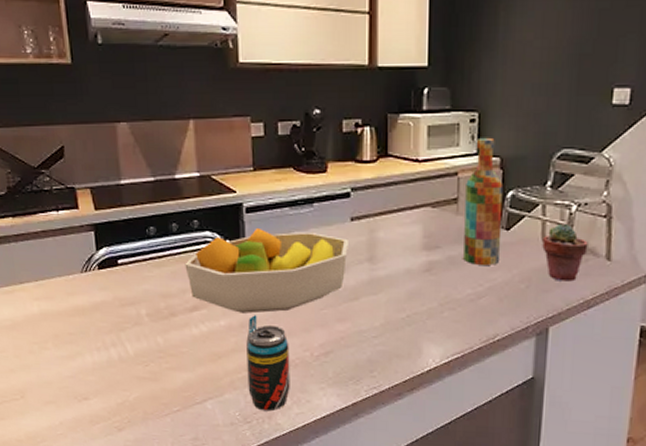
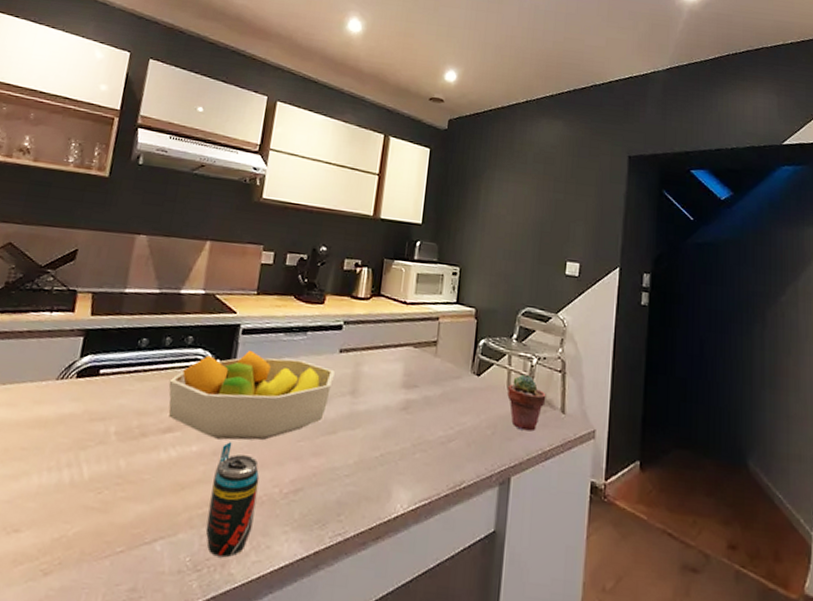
wine bottle: present [463,137,504,265] -> none [438,289,477,409]

